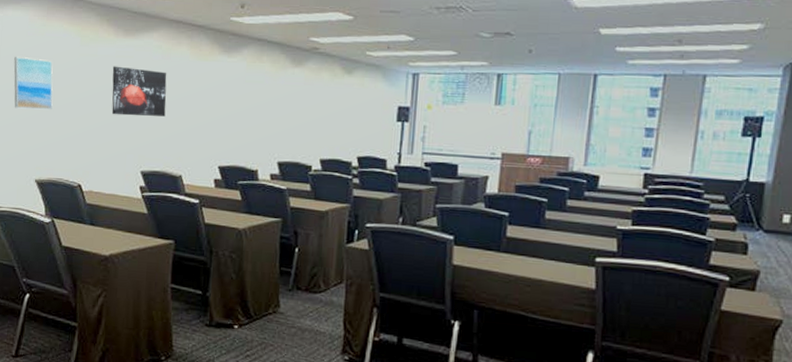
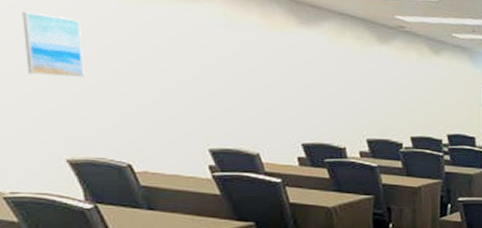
wall art: present [111,66,167,117] -> none [164,31,236,90]

